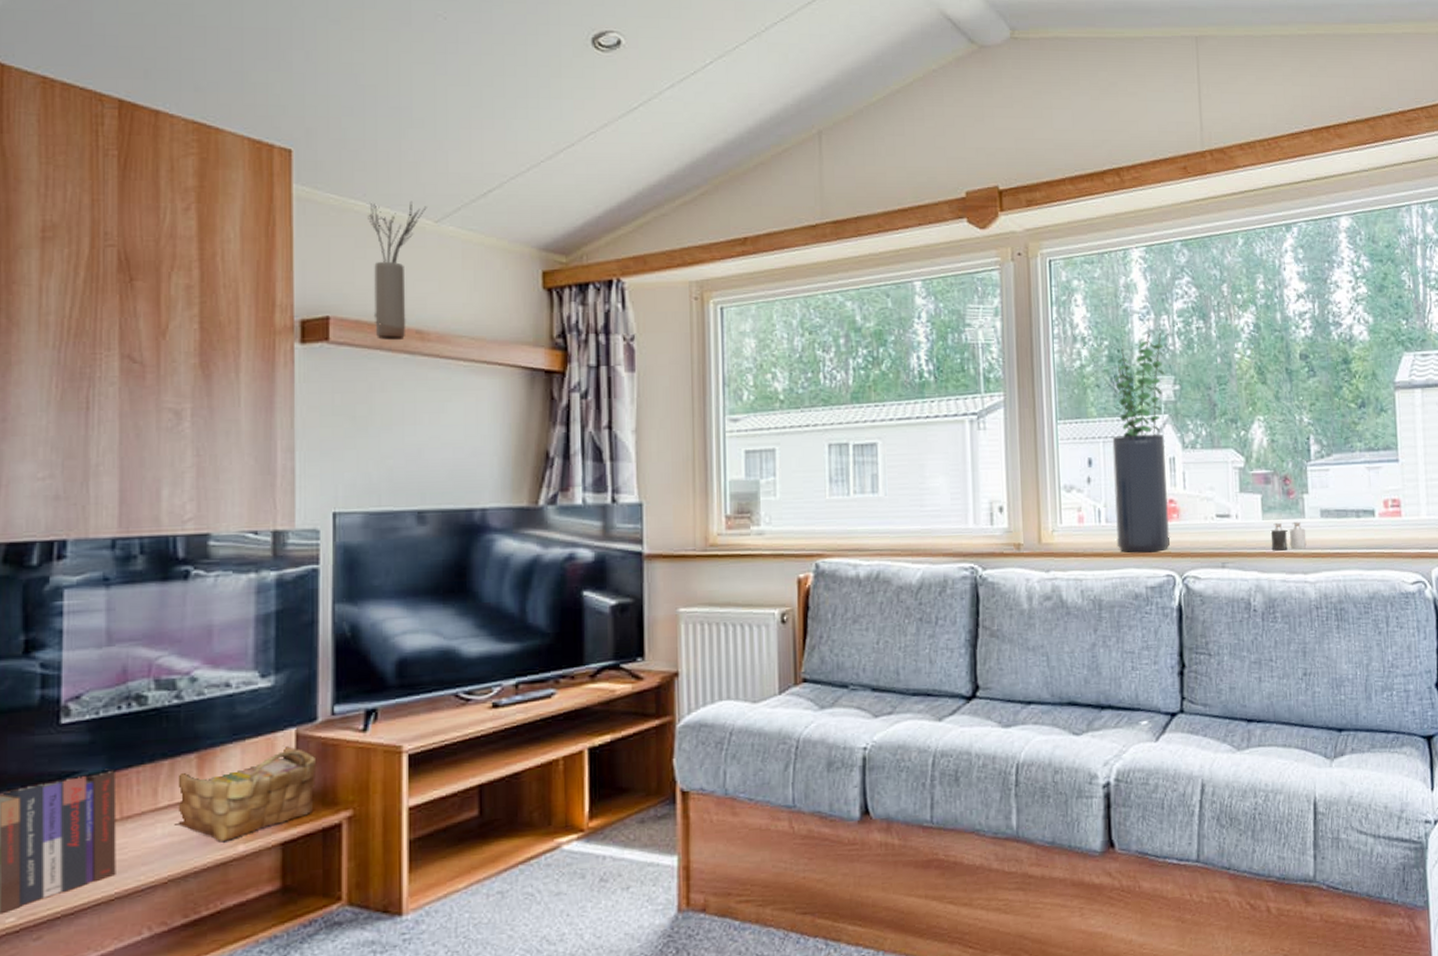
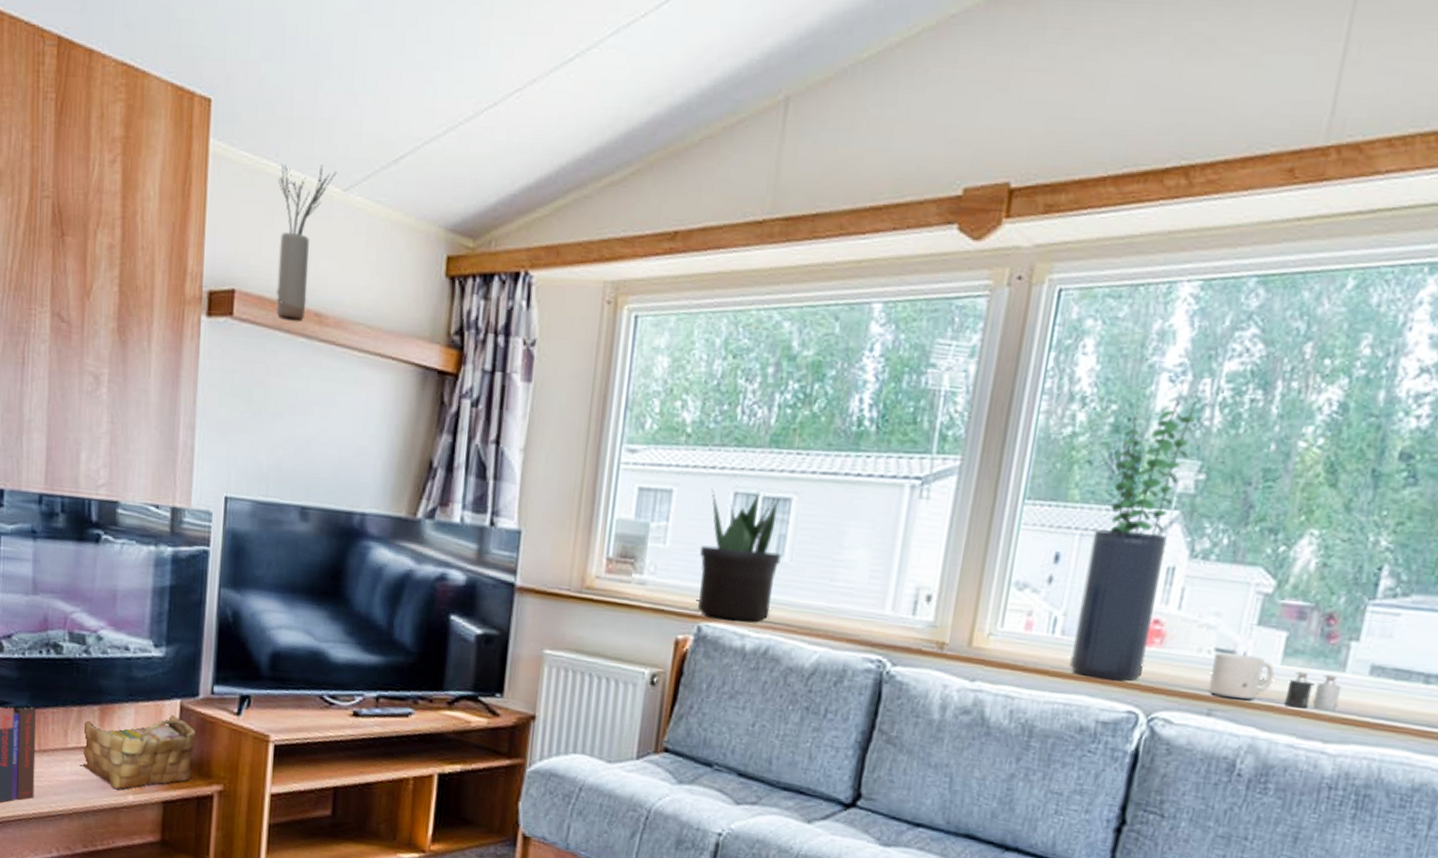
planter: none [806,442,878,554] -> present [698,489,782,622]
mug: none [1217,516,1260,552] -> present [1209,652,1275,701]

